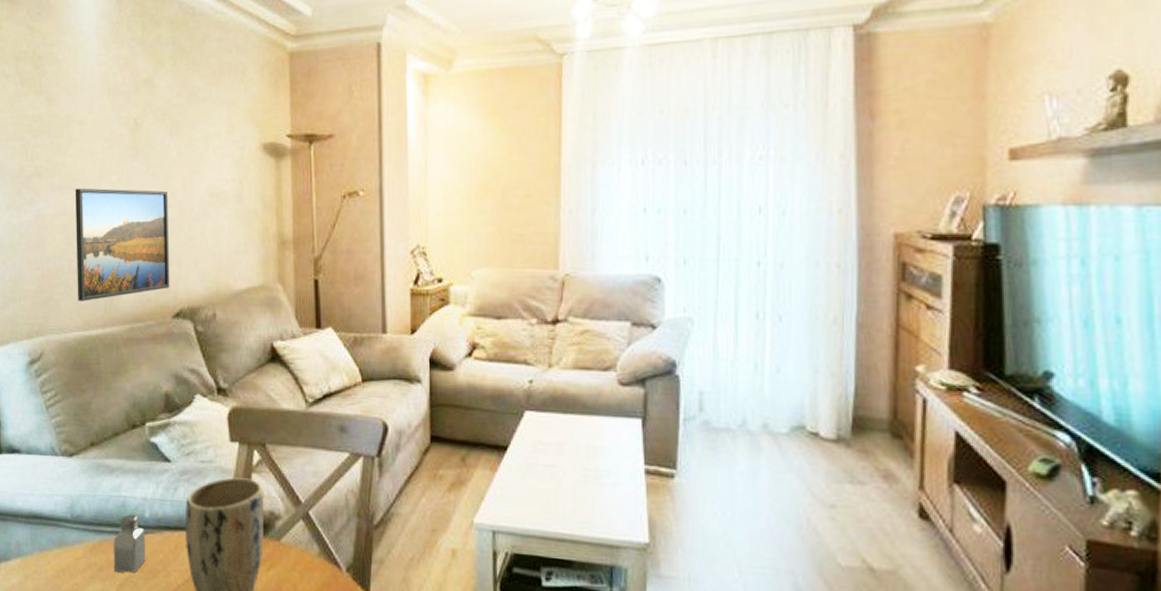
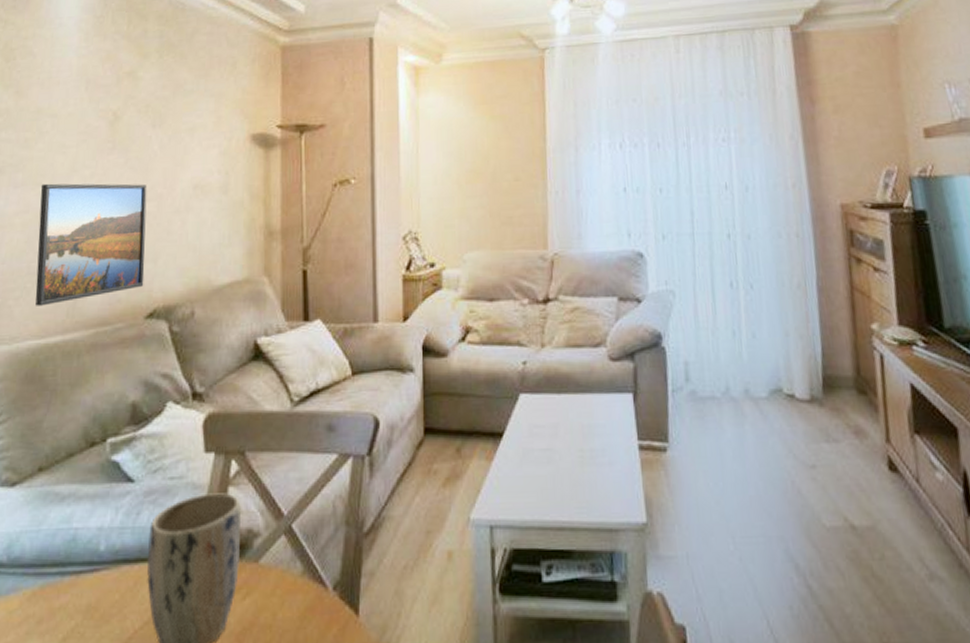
saltshaker: present [113,514,146,573] -> none [56,549,99,622]

